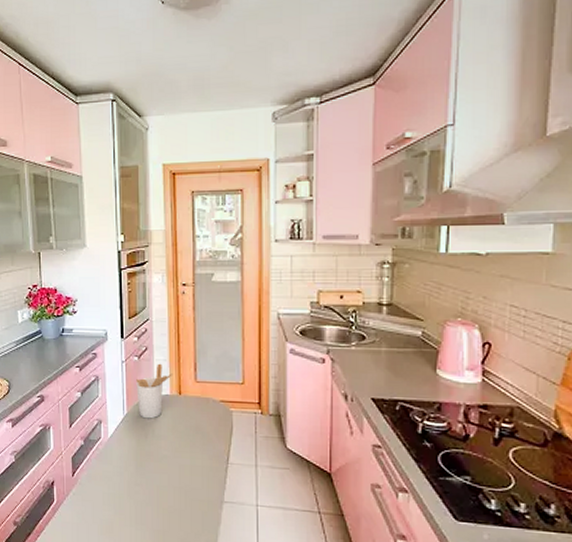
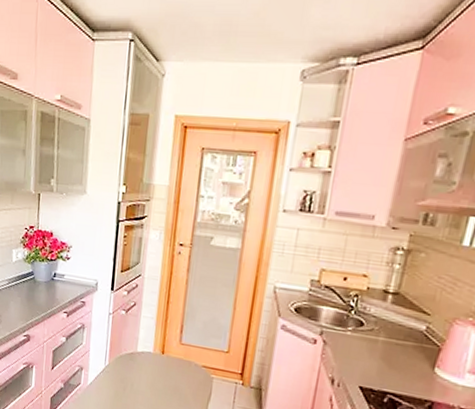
utensil holder: present [136,363,174,419] -> none [120,320,159,373]

